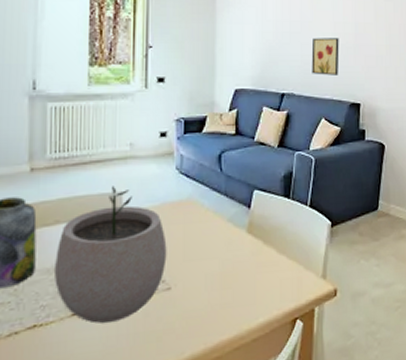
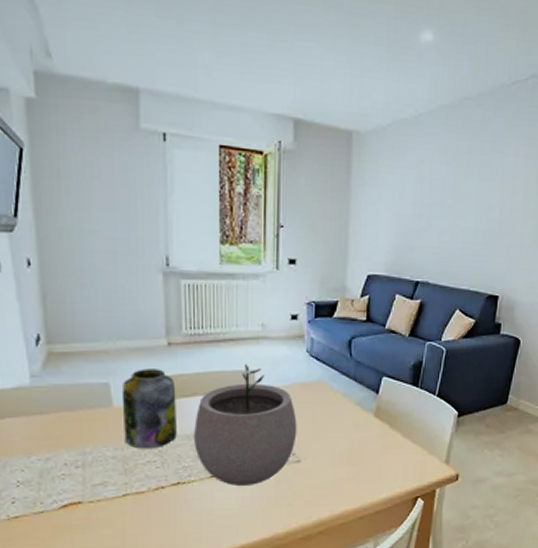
wall art: present [311,38,339,75] -> none [449,223,482,265]

